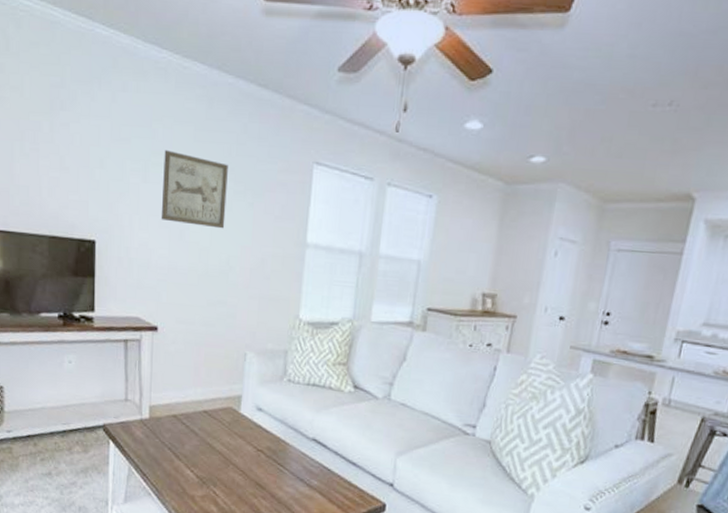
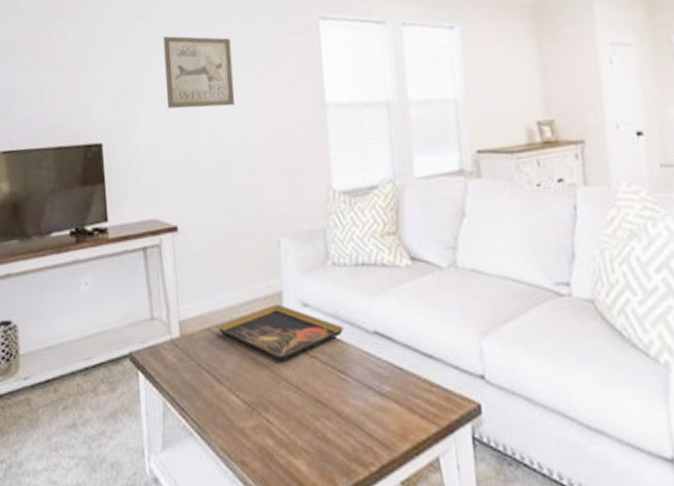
decorative tray: none [182,404,289,451] -> present [217,304,345,363]

